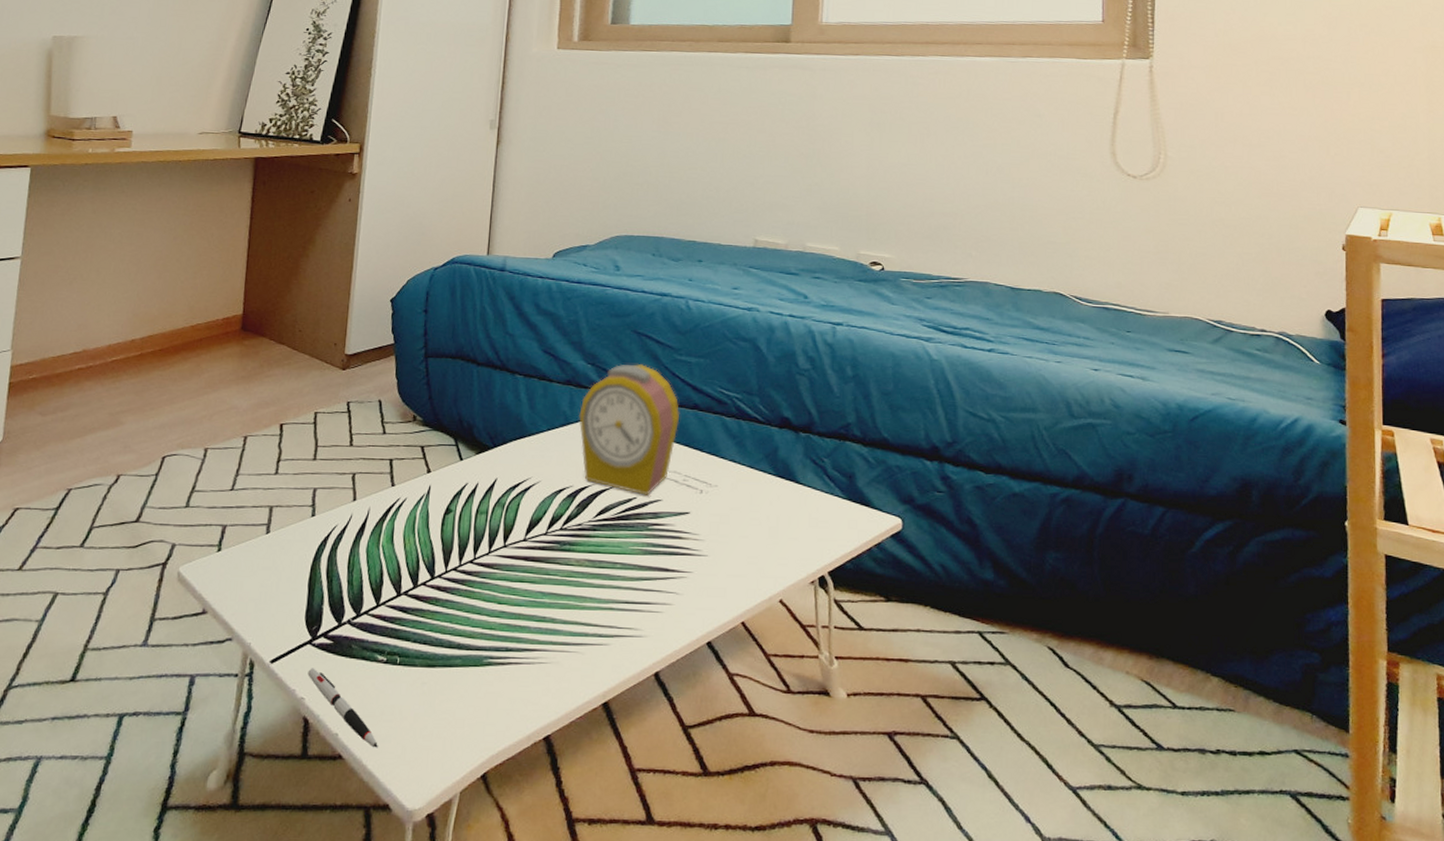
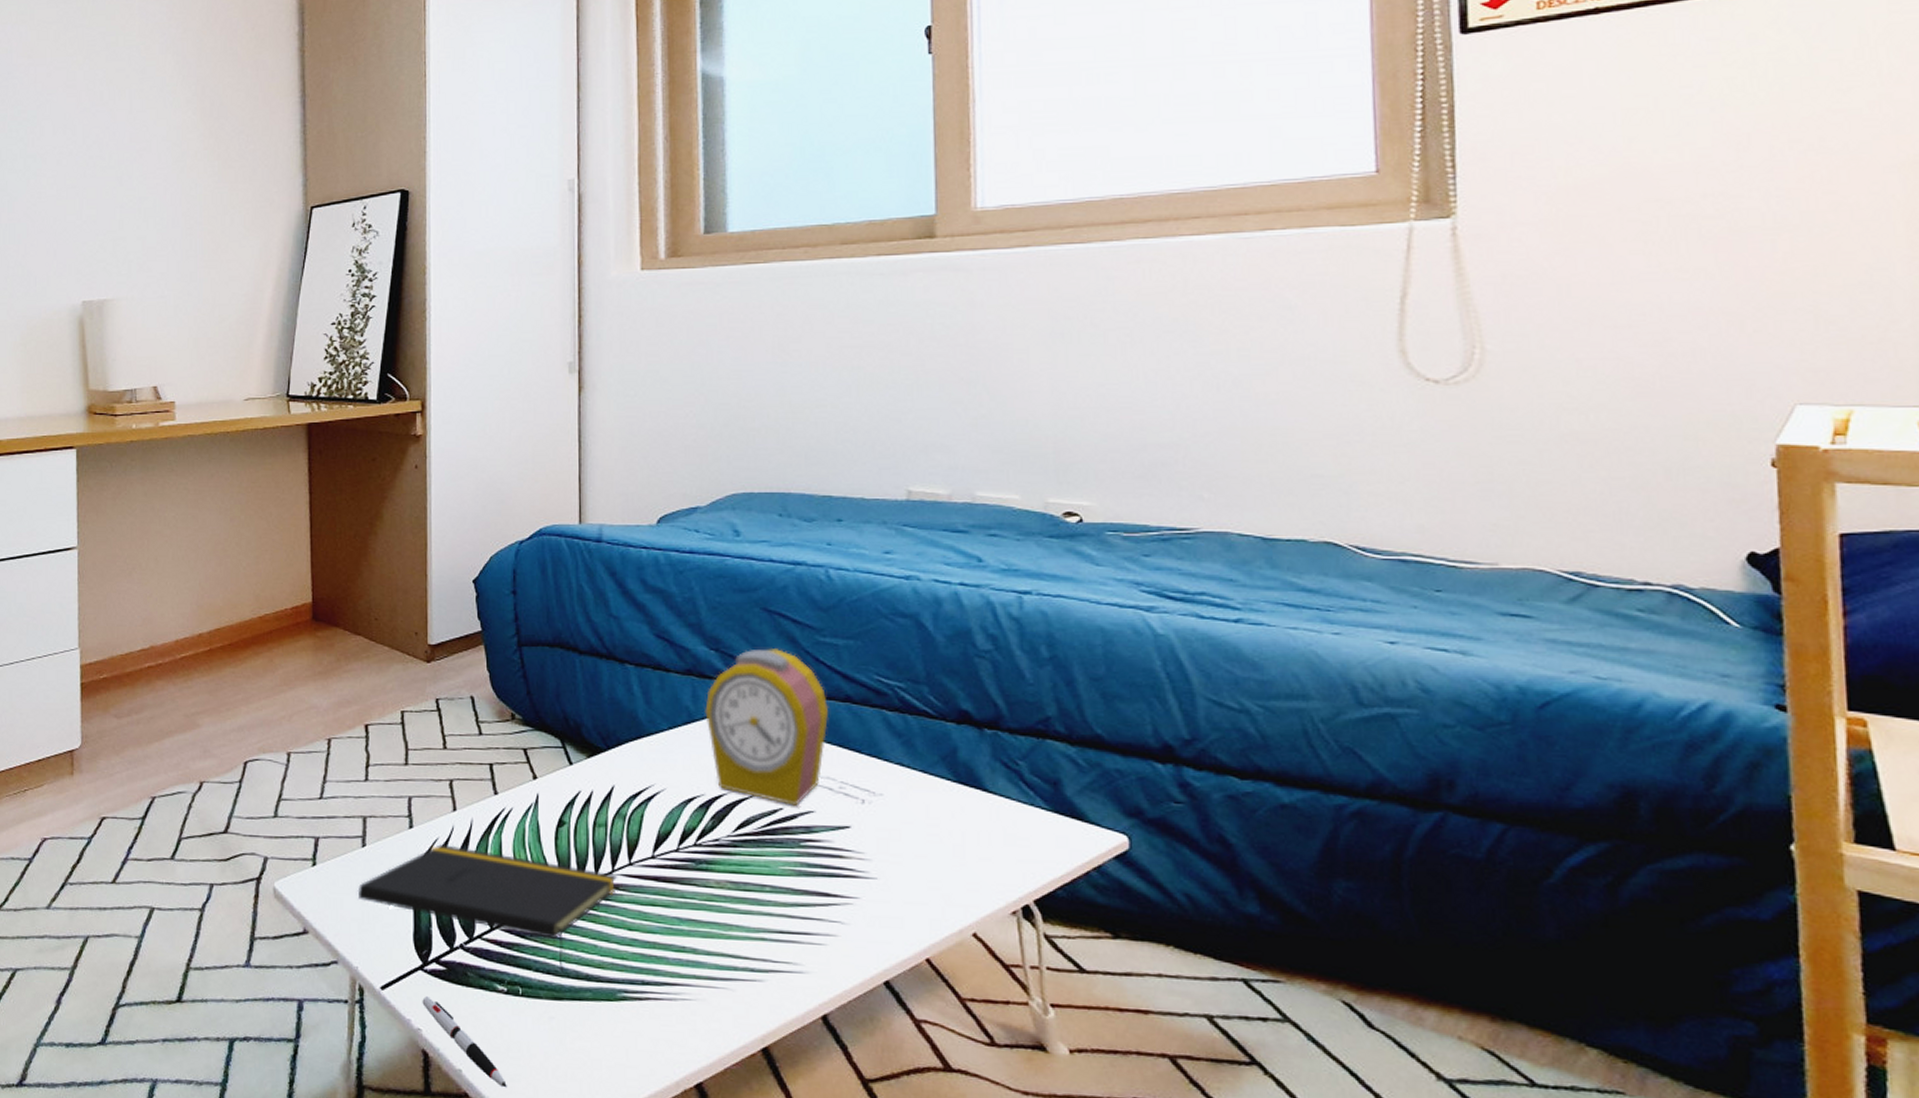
notepad: none [257,529,493,642] -> present [357,843,618,972]

